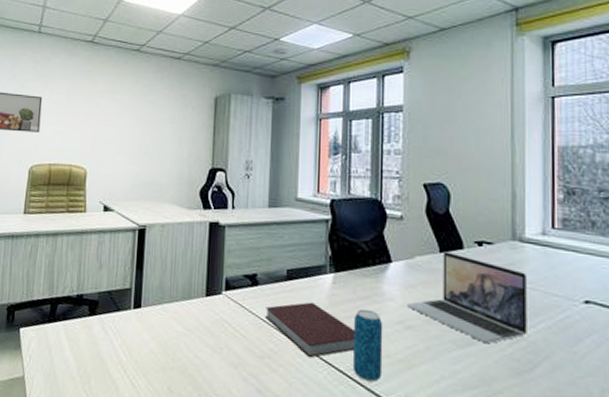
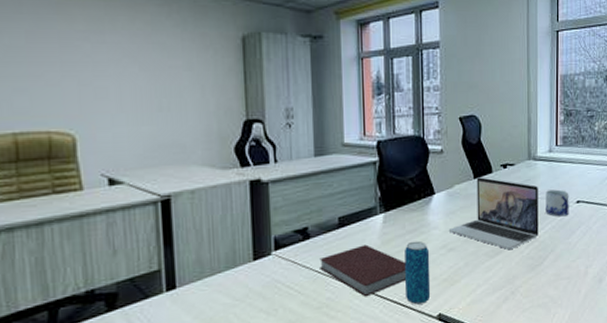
mug: none [537,280,573,317] -> present [545,189,569,217]

